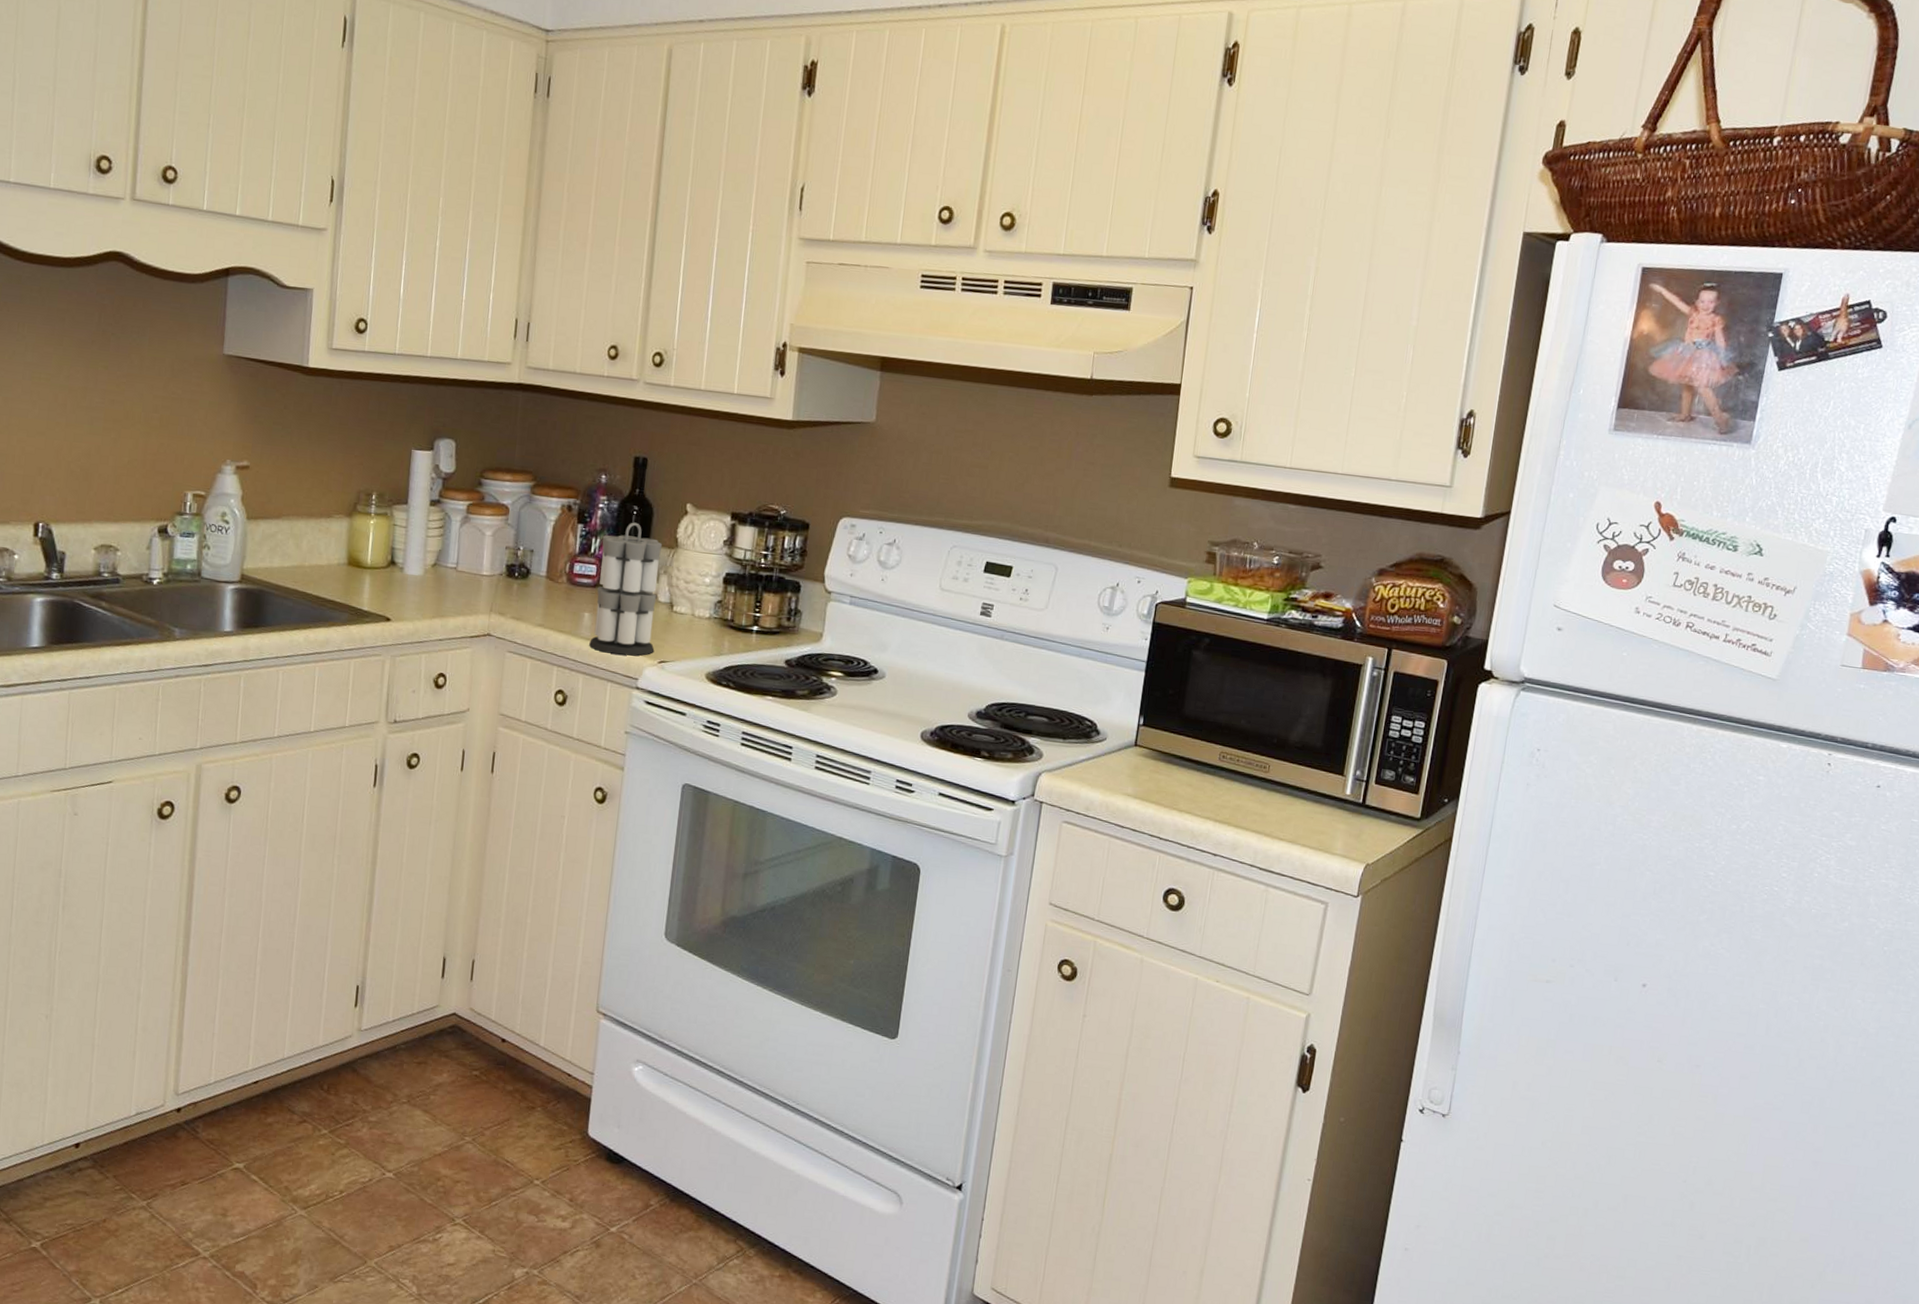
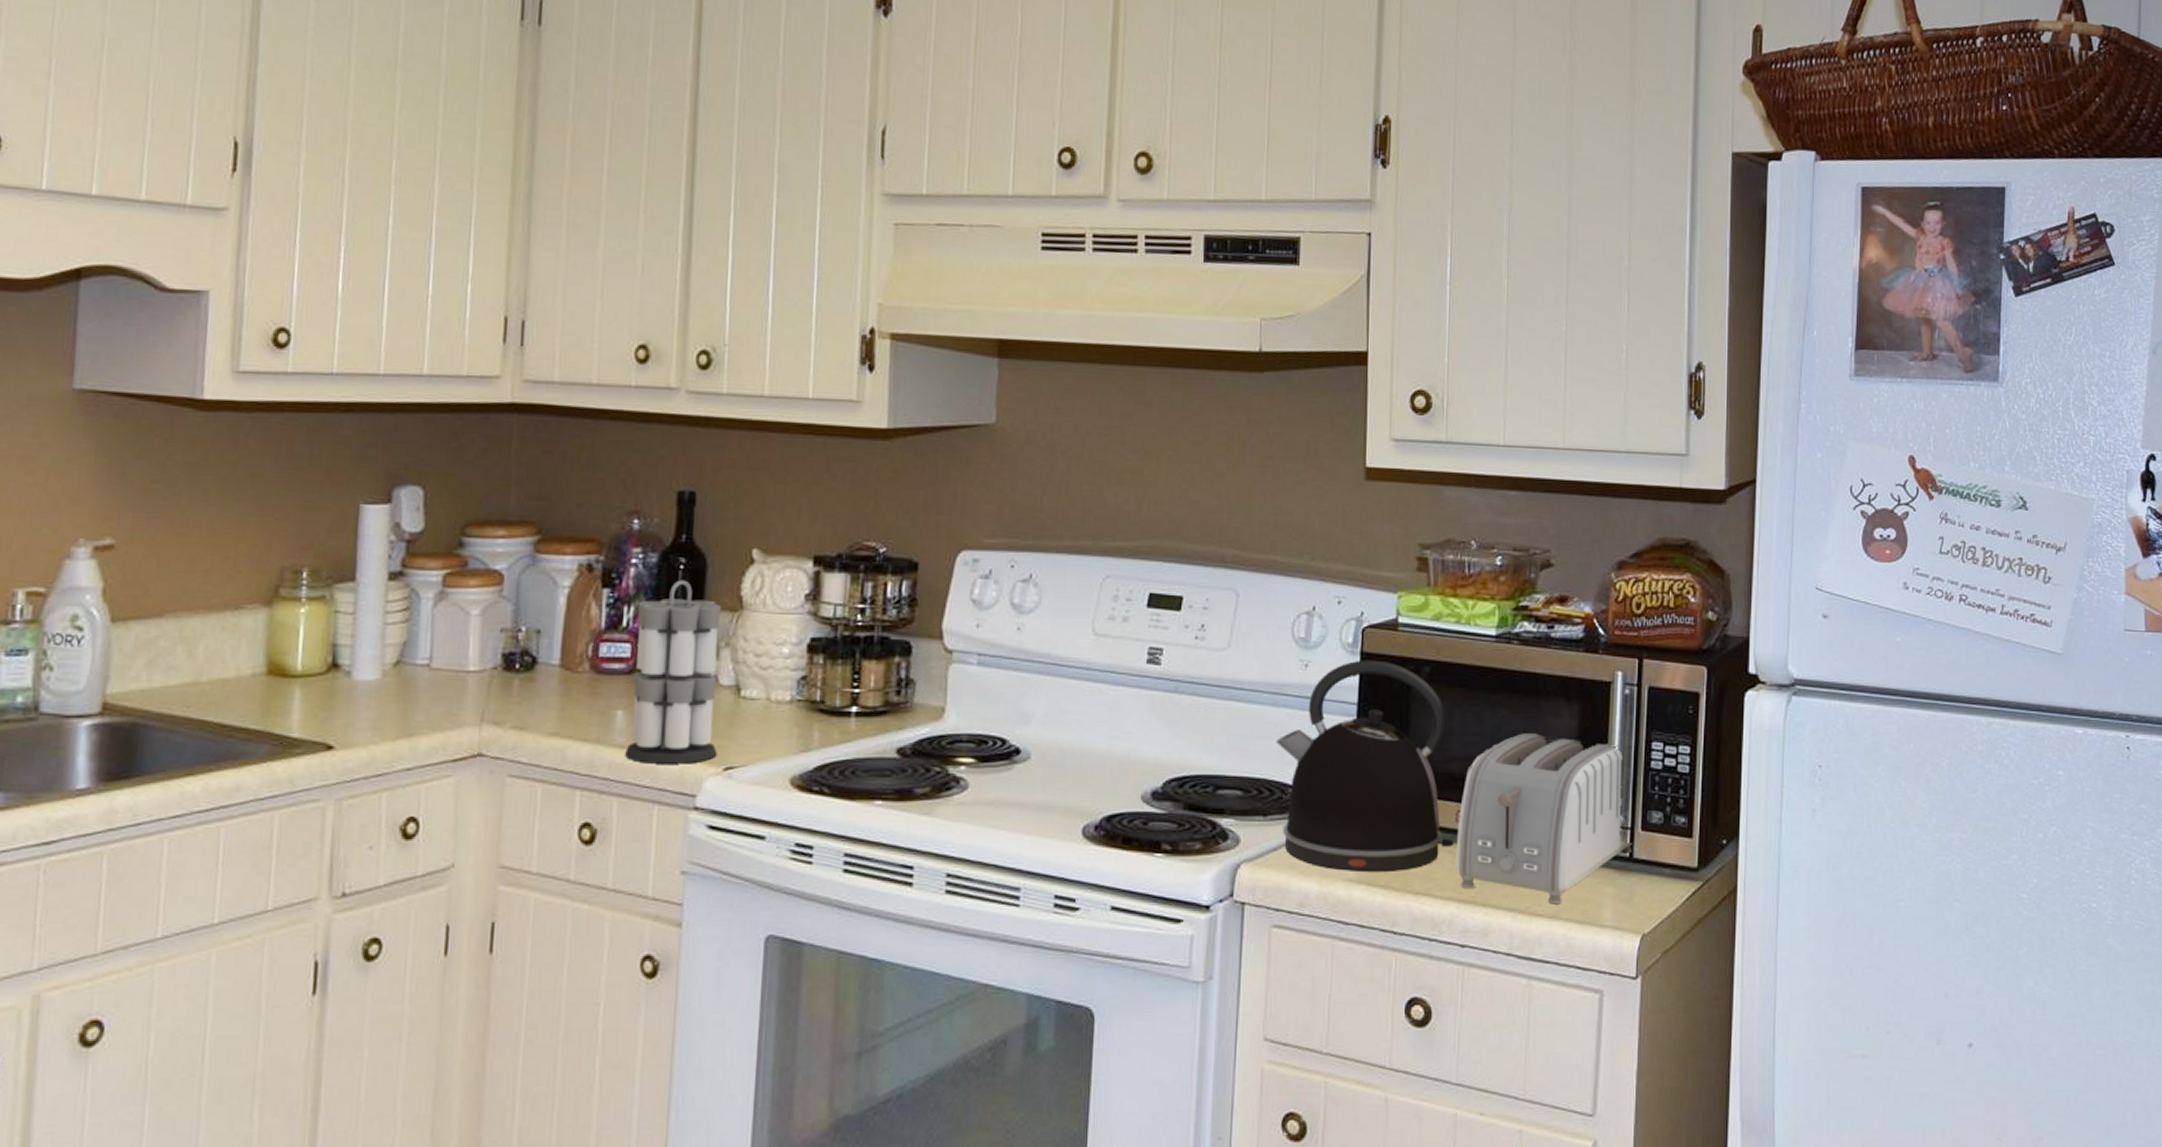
kettle: none [1077,628,1220,793] -> present [1276,660,1453,873]
toaster: none [1215,697,1368,833] -> present [1455,733,1635,905]

